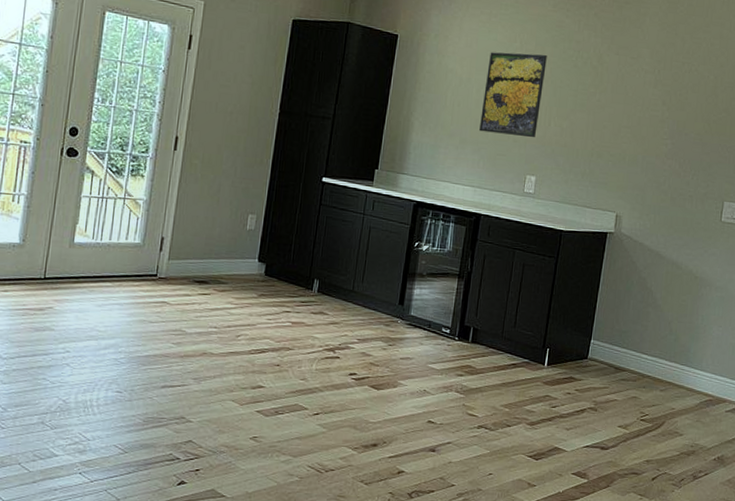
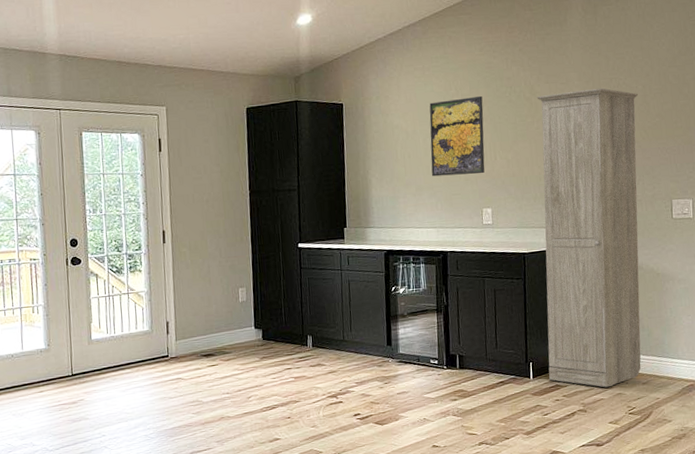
cabinet: none [564,66,709,389] -> present [536,88,641,388]

